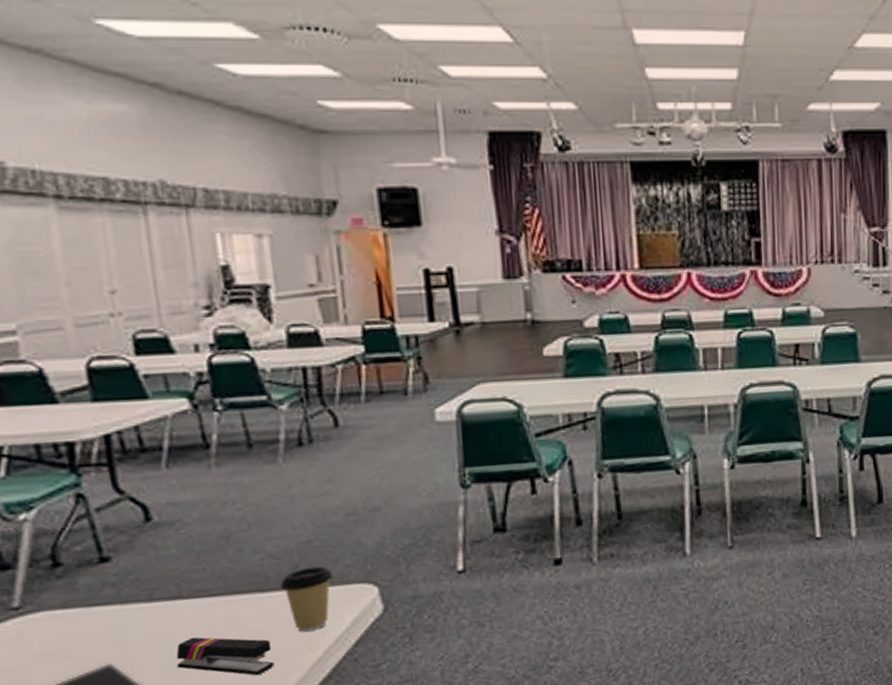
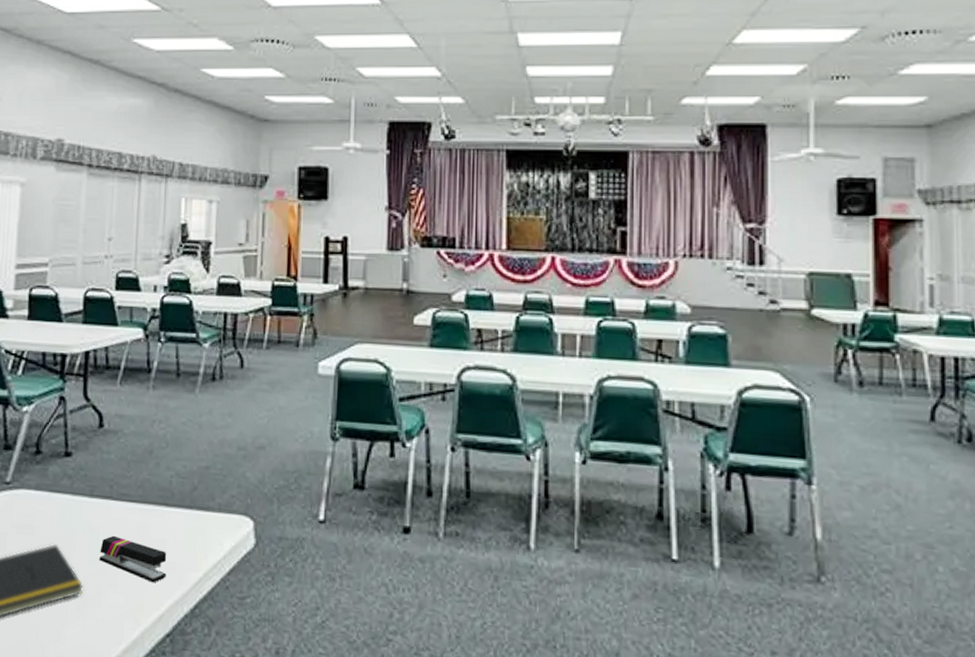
coffee cup: present [280,566,334,632] -> none [181,490,221,552]

